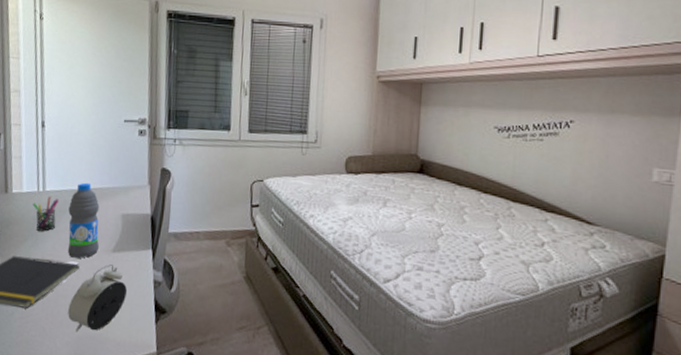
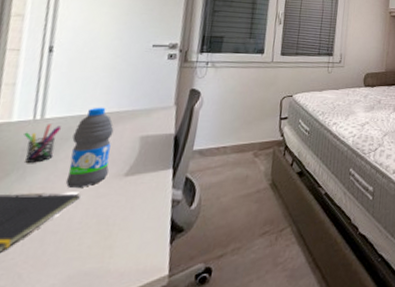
alarm clock: present [68,264,128,333] -> none [57,190,140,271]

